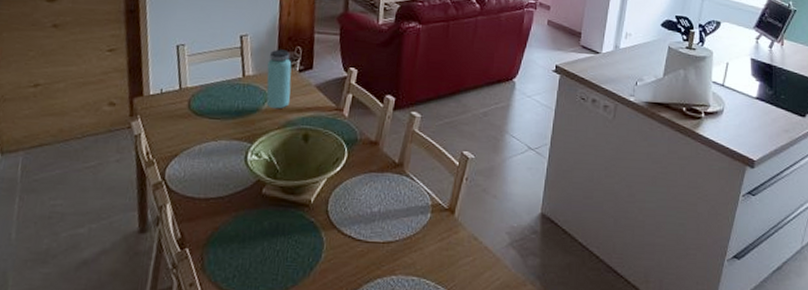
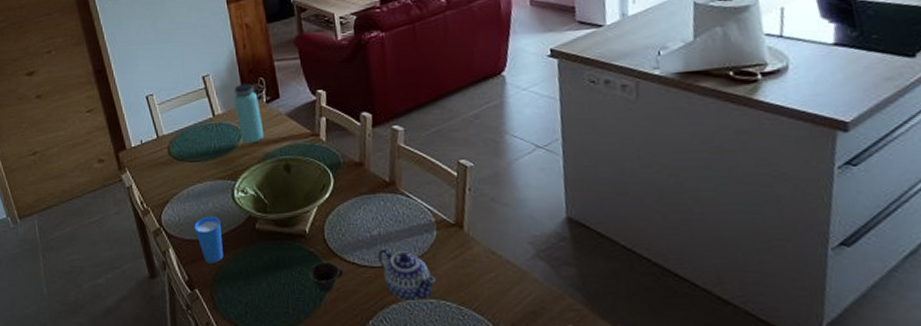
cup: none [198,175,227,224] -> present [194,215,223,263]
cup: none [304,232,339,262] -> present [308,262,344,292]
teapot: none [373,224,421,278] -> present [377,247,436,302]

